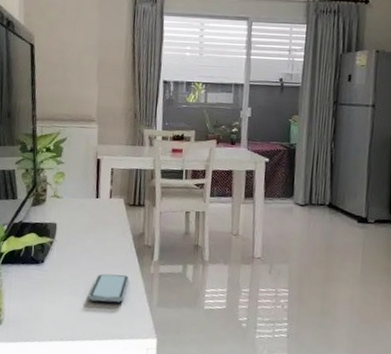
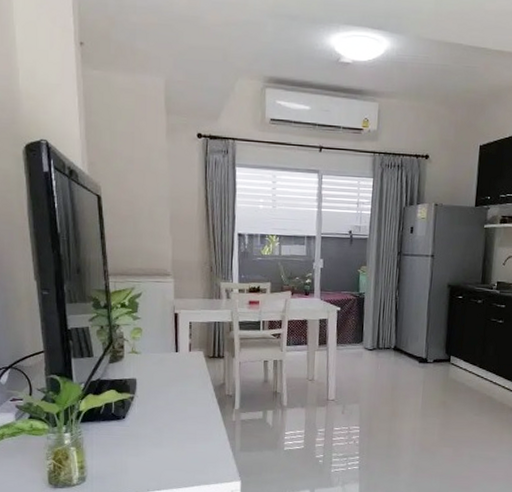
smartphone: present [88,273,130,303] -> none [172,424,212,452]

